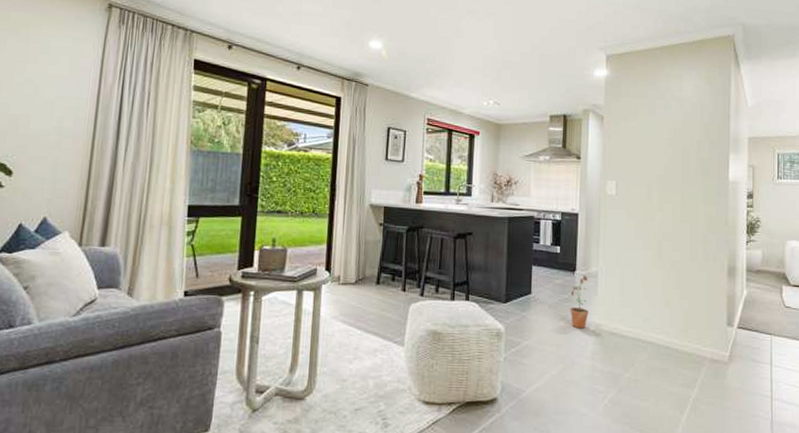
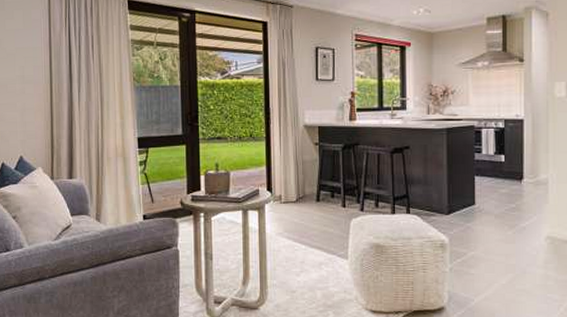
potted plant: present [570,275,589,329] -> none [518,183,539,238]

